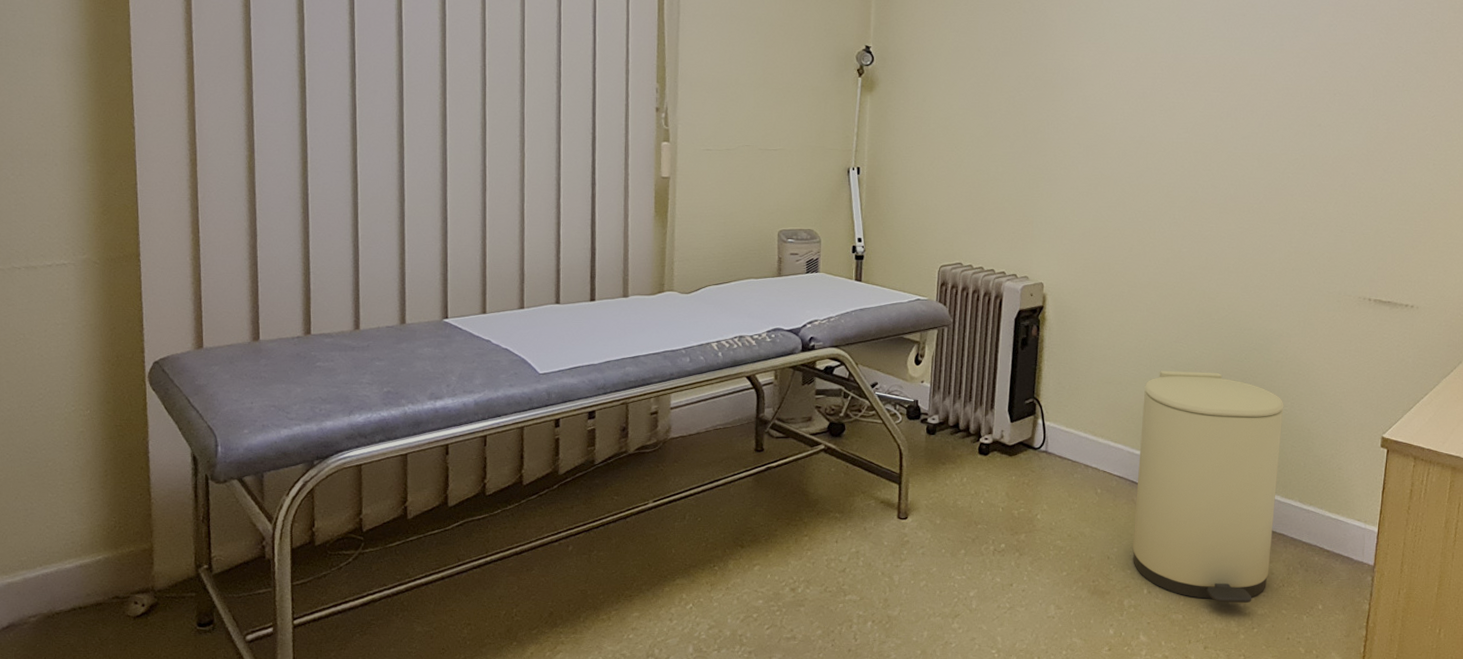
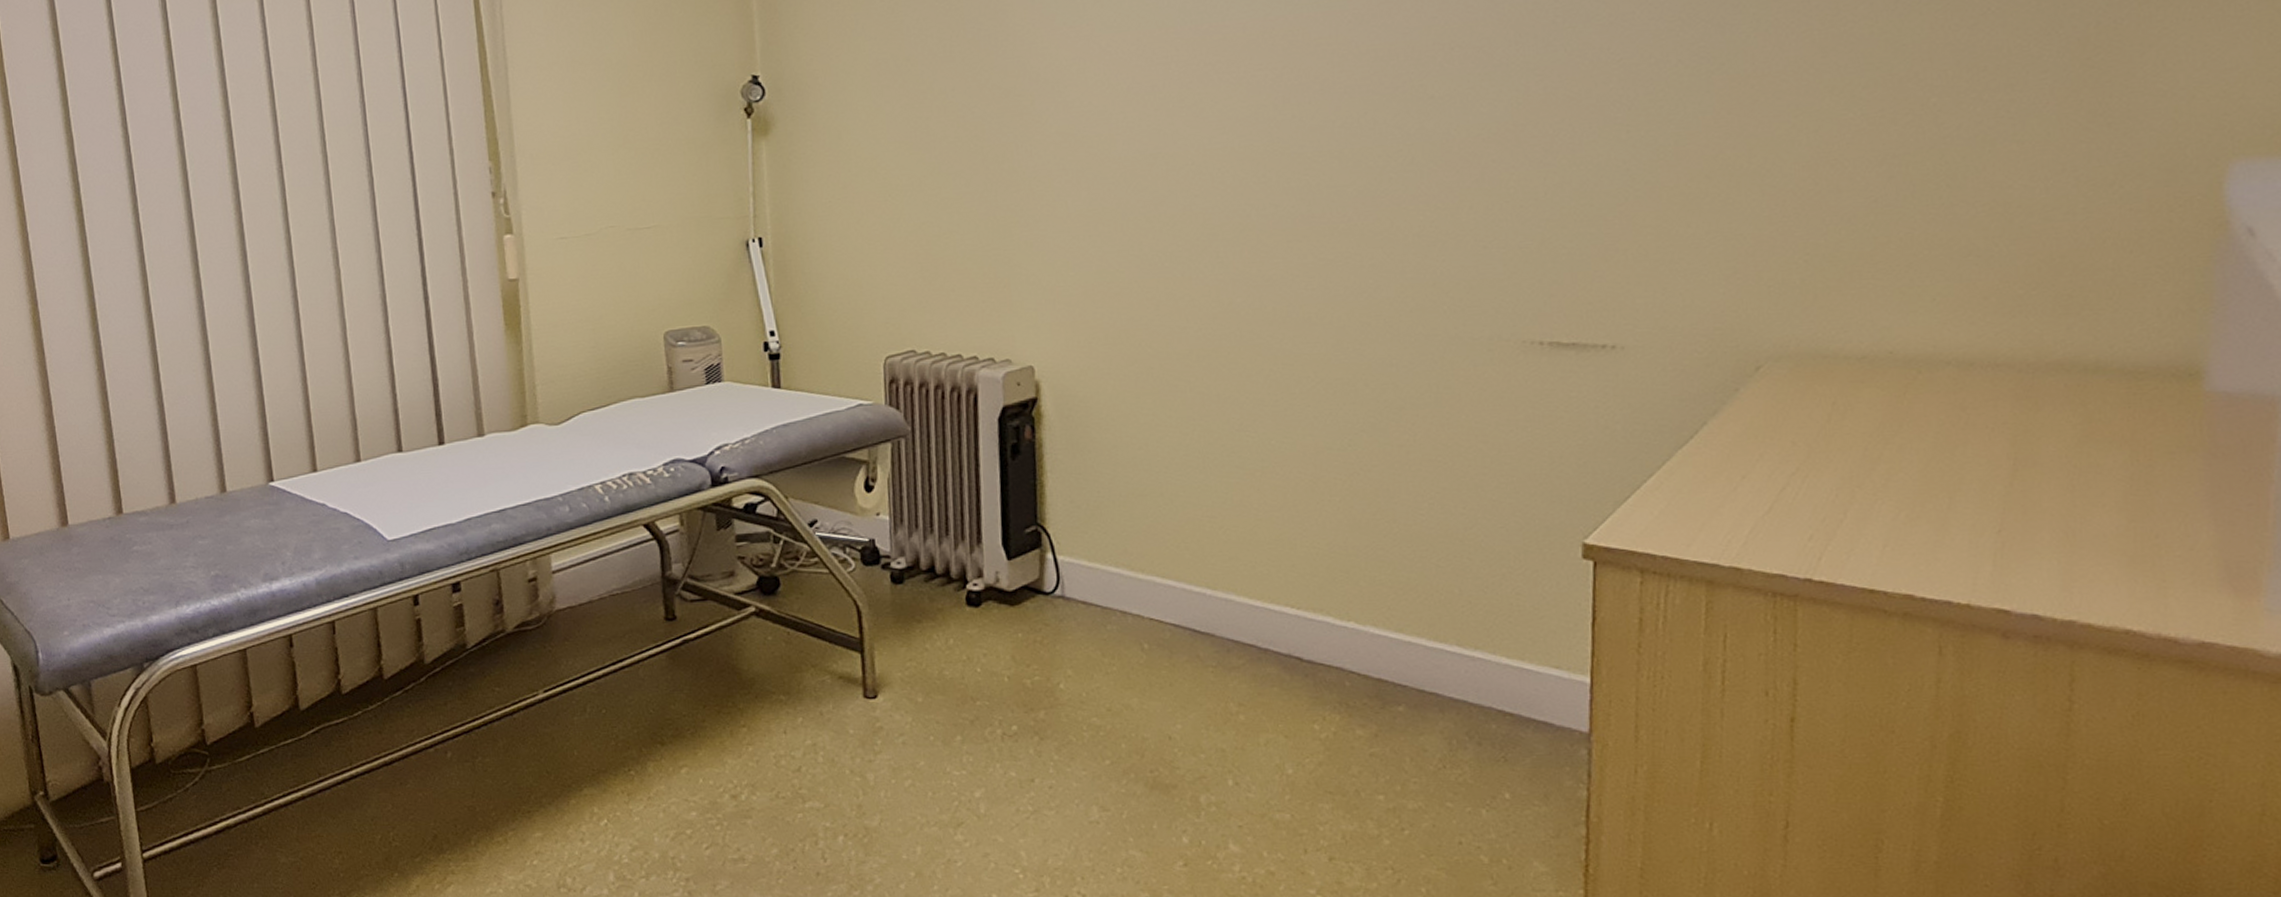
pedal bin: present [1132,371,1284,603] -> none [1198,468,1420,794]

